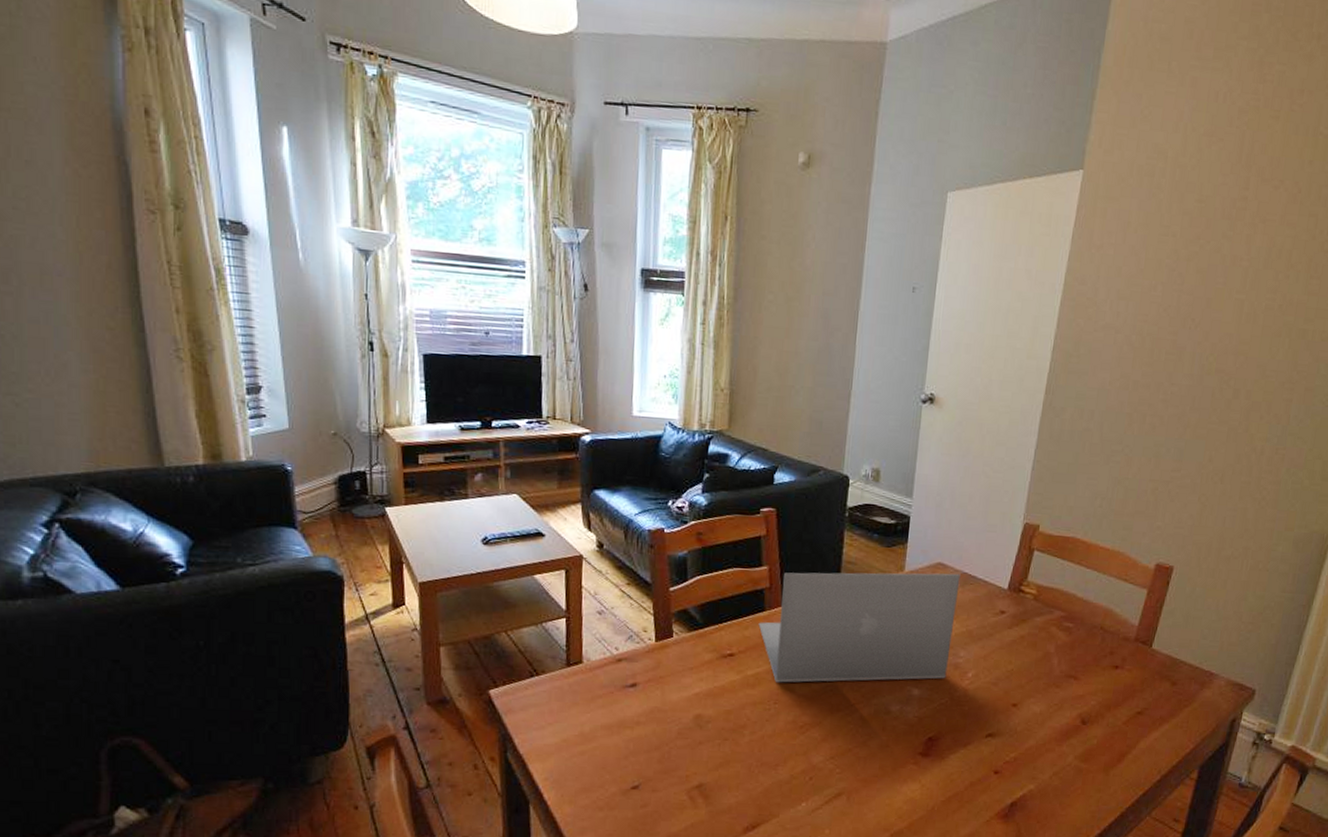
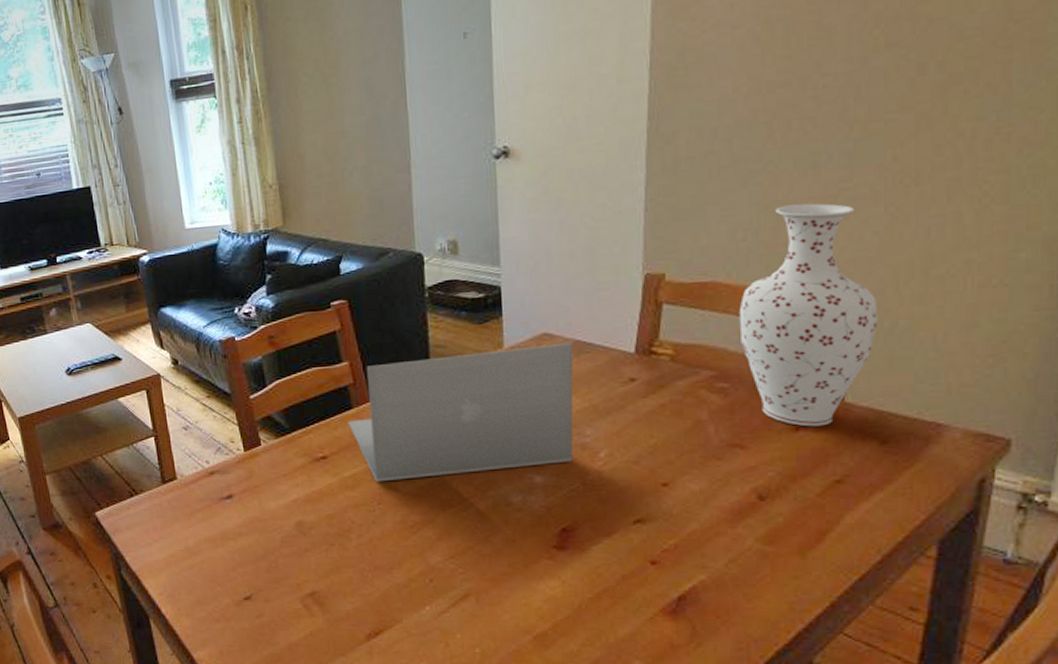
vase: none [1087,483,1184,667] -> present [739,203,878,427]

